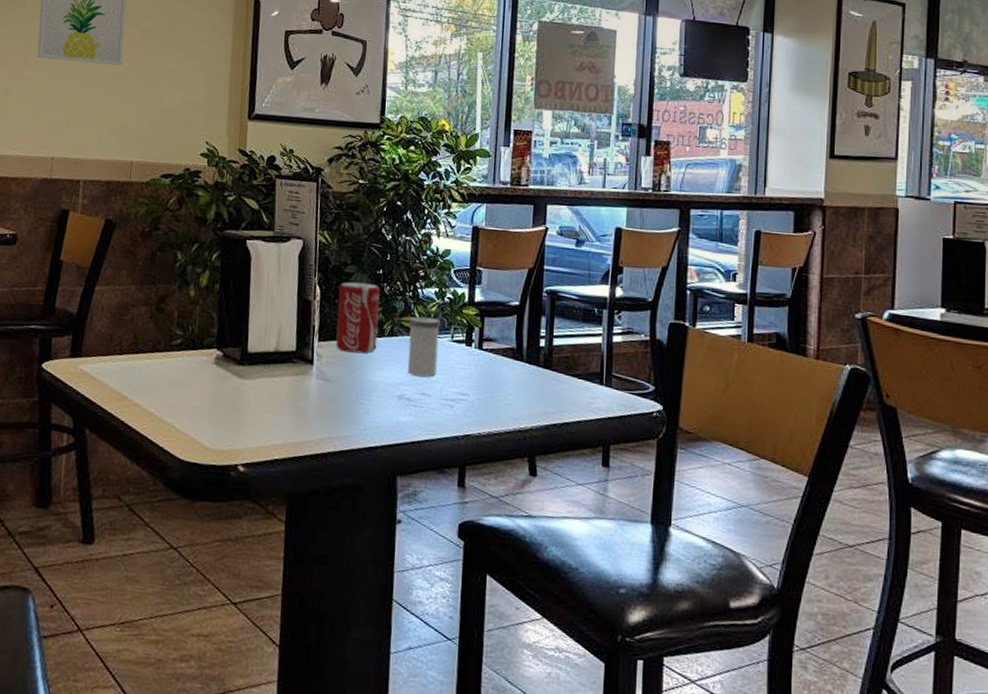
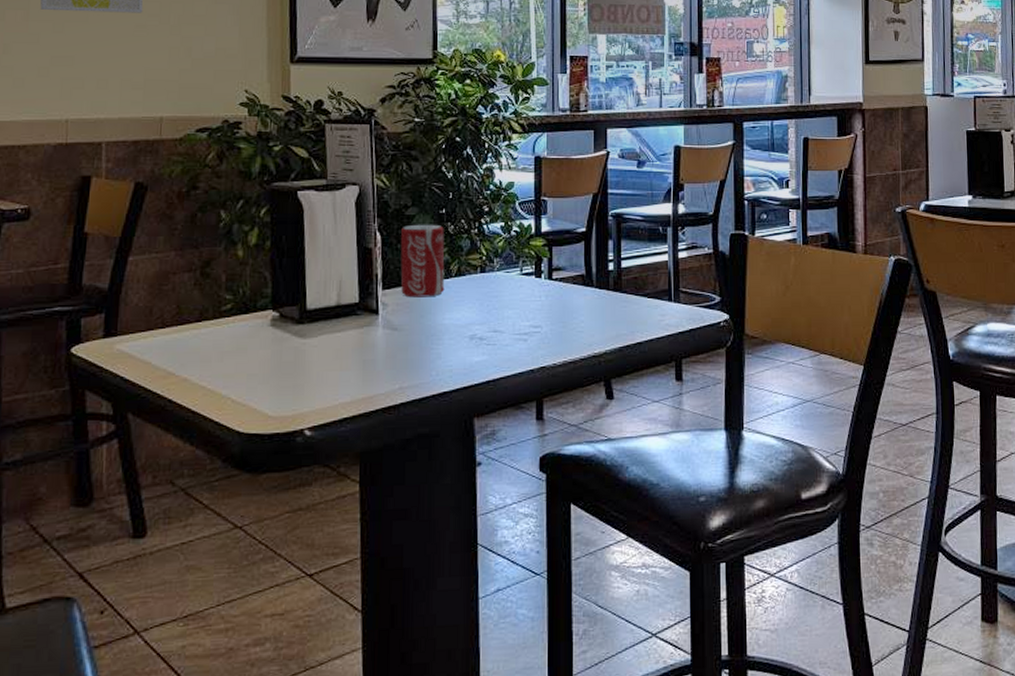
salt shaker: present [407,316,441,377] -> none [477,252,509,314]

